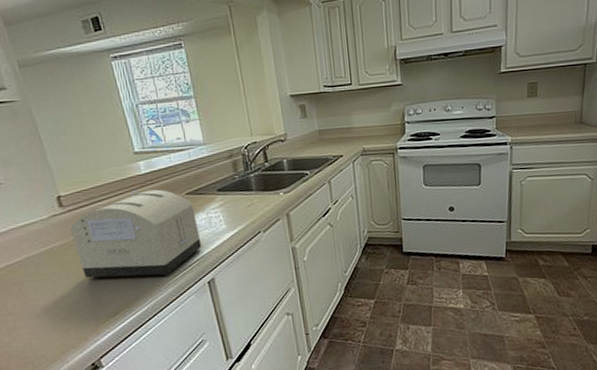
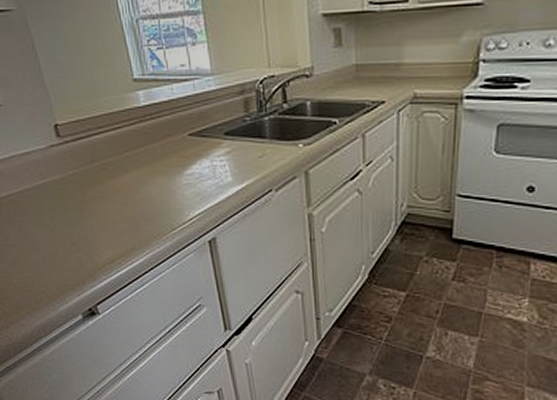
toaster: present [70,189,202,278] -> none [67,125,204,228]

